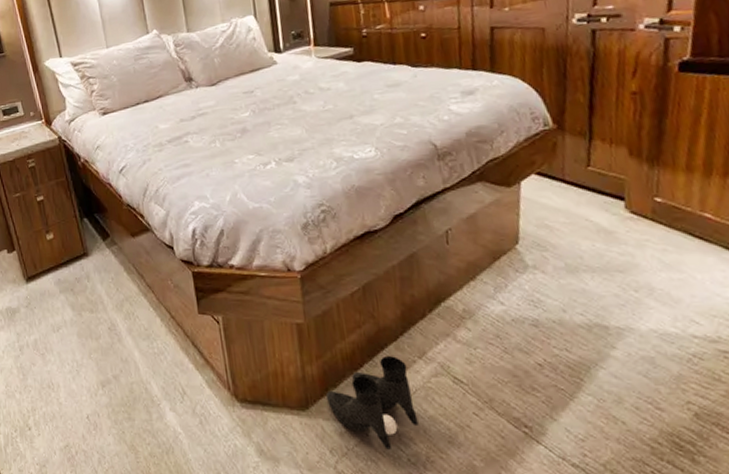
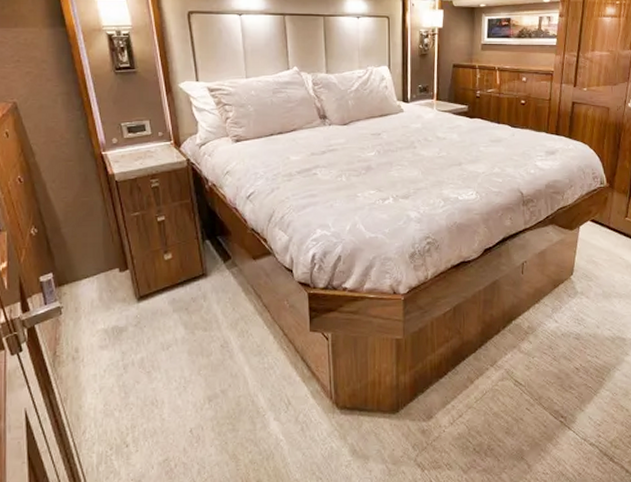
boots: present [326,356,419,450] -> none [415,365,485,442]

